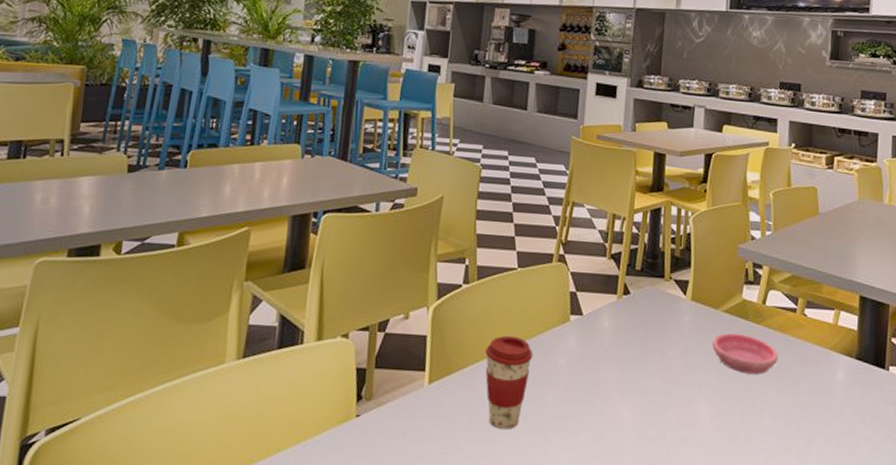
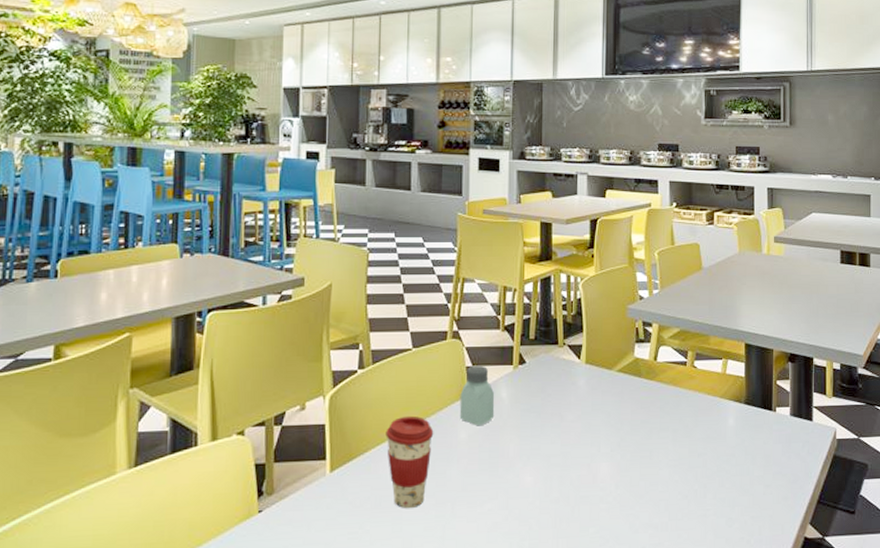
saltshaker: none [560,291,597,354] -> present [459,365,495,426]
saucer: present [712,333,778,374] -> none [609,391,672,429]

